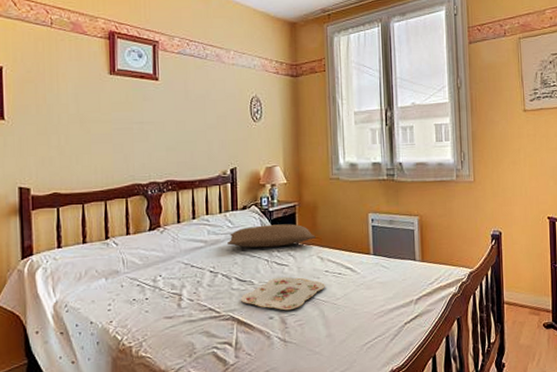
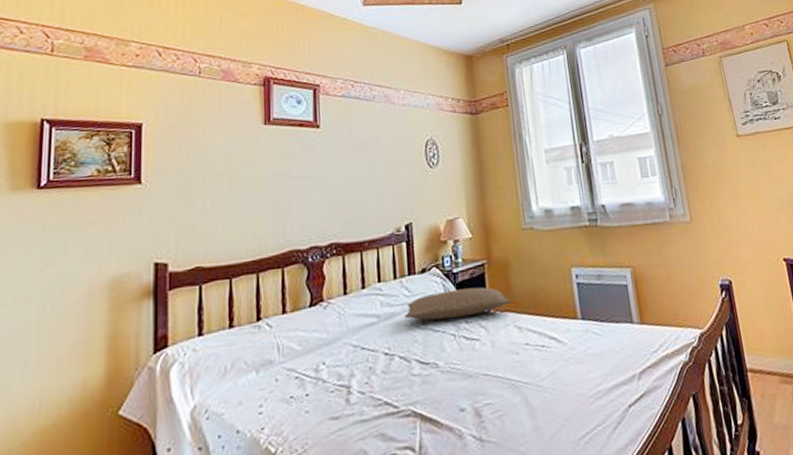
serving tray: present [241,276,325,311] -> none [424,354,527,399]

